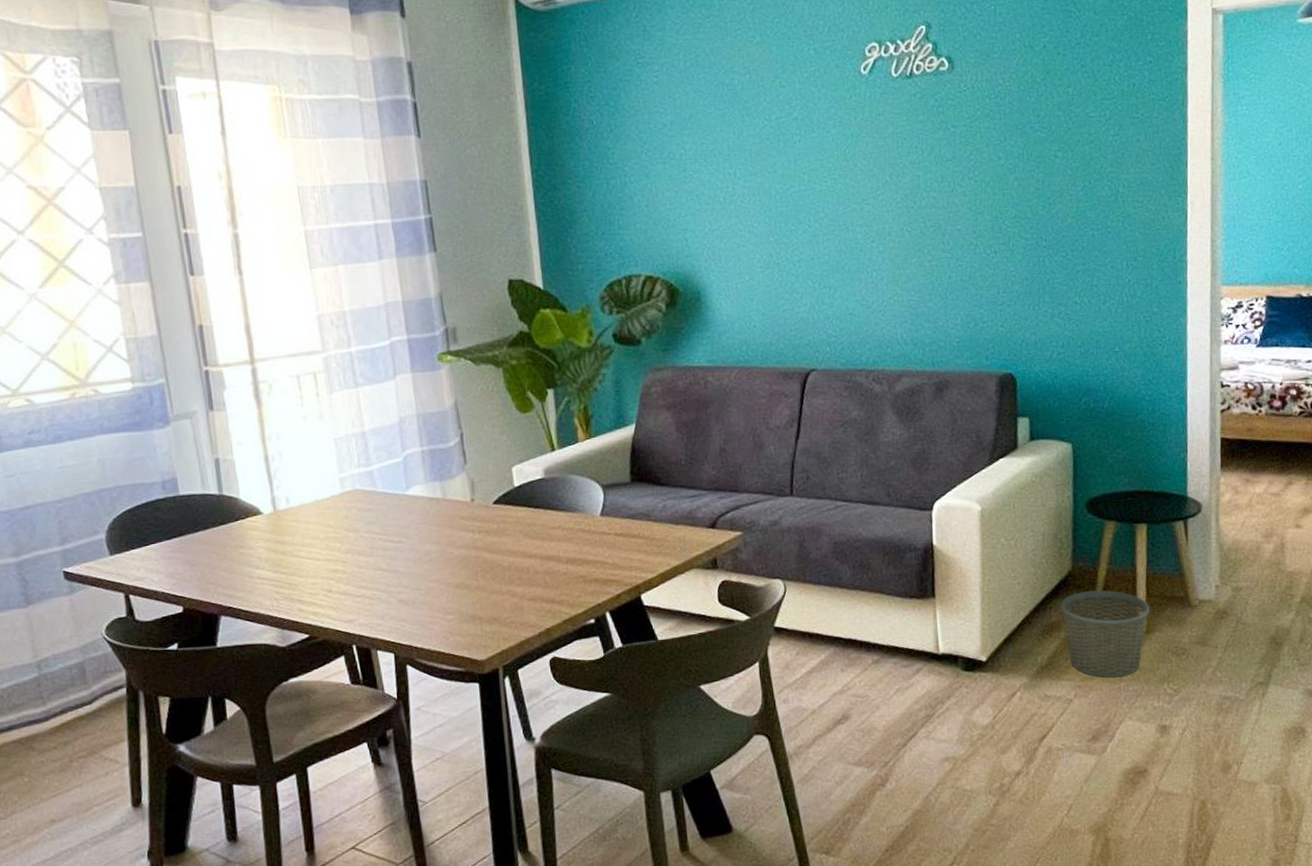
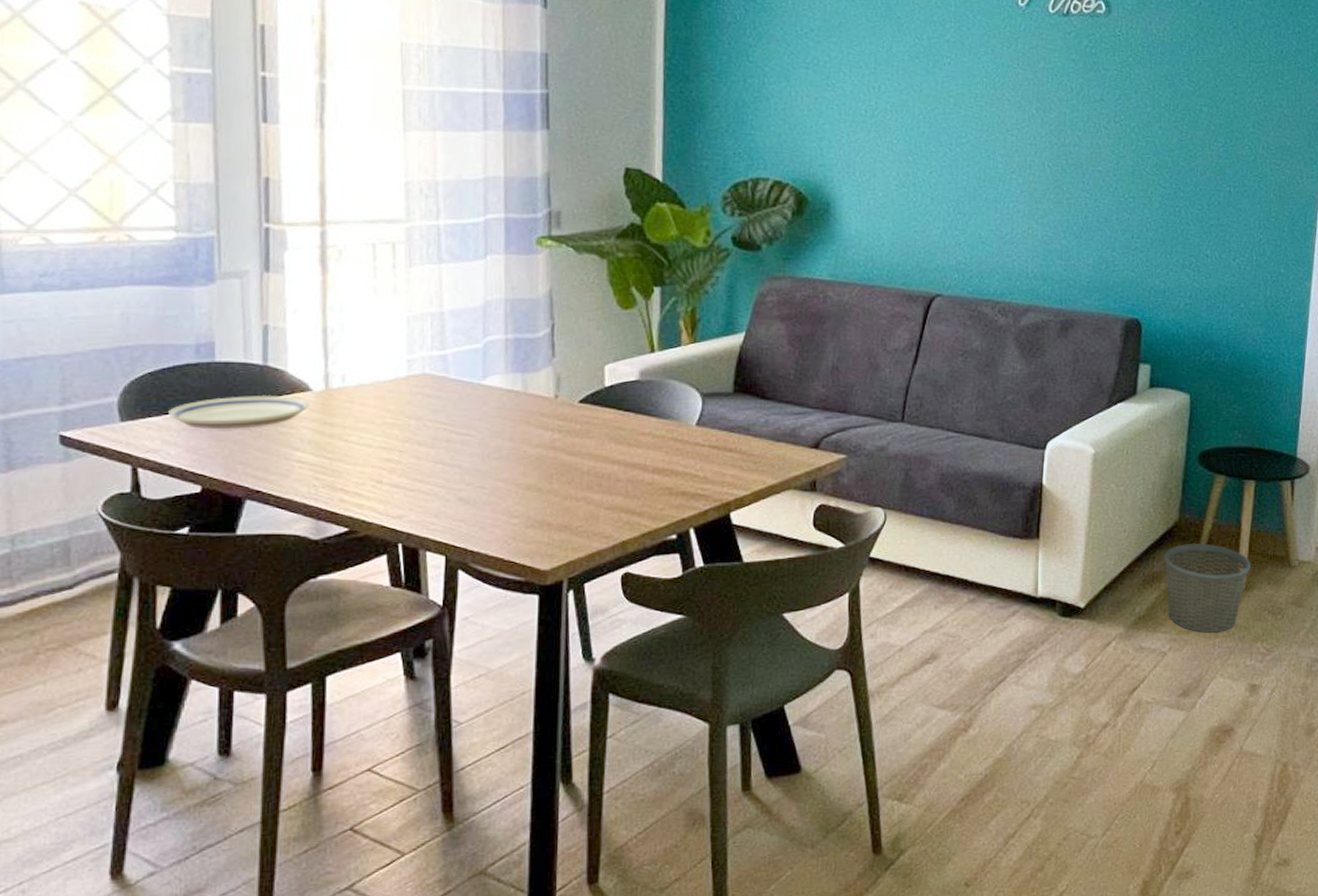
plate: none [147,521,262,556] -> present [168,396,309,429]

